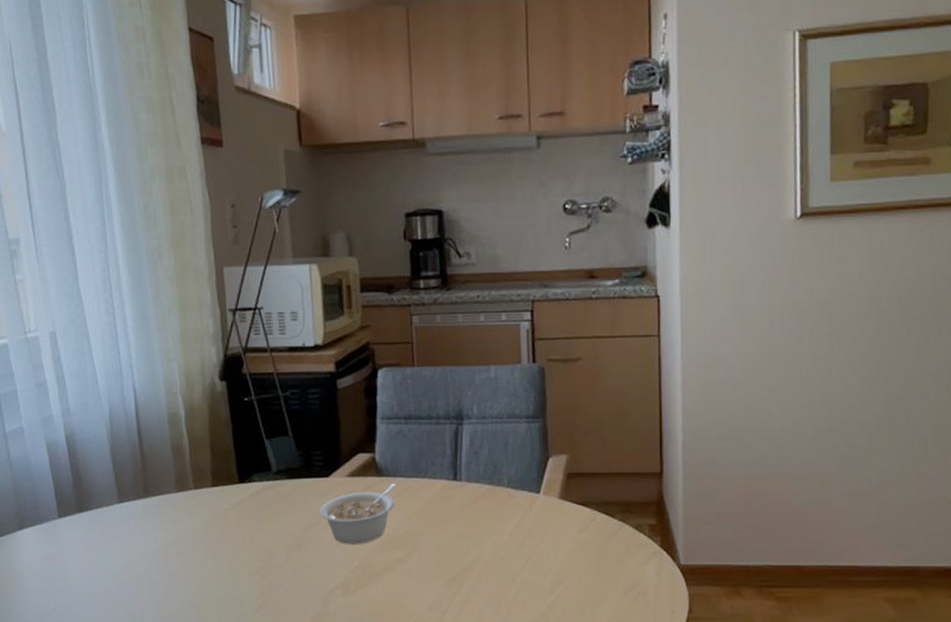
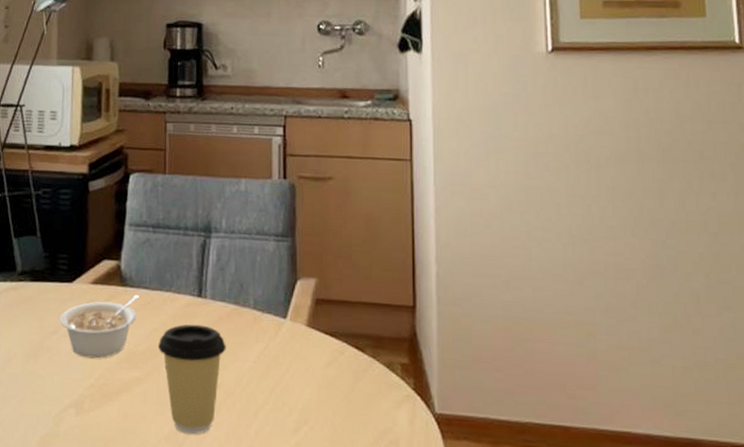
coffee cup: none [418,505,483,603] -> present [158,324,226,435]

